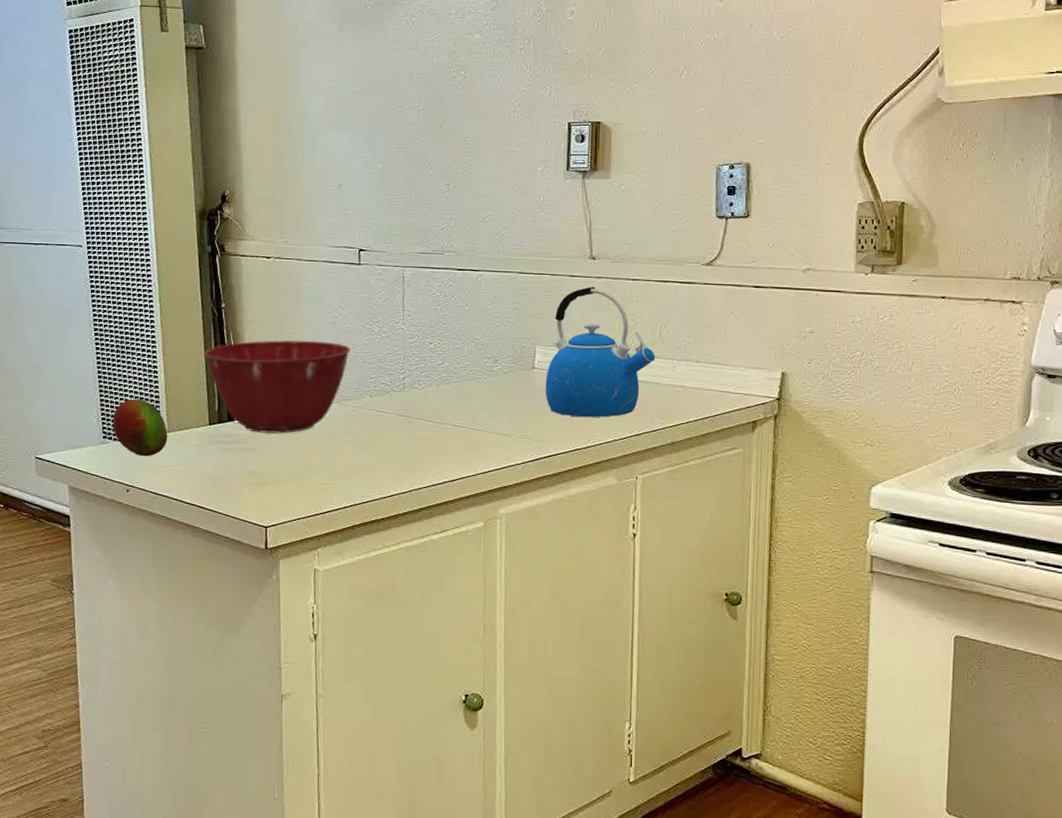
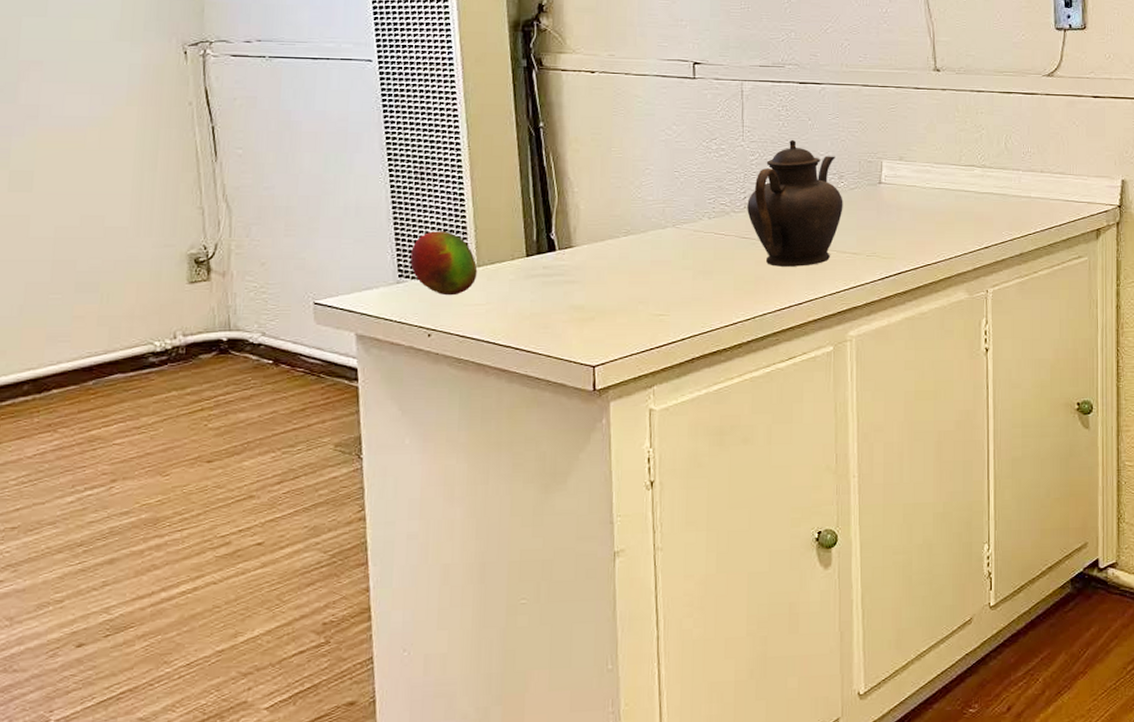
mixing bowl: present [203,340,351,434] -> none [519,160,686,264]
teapot: none [406,324,497,445] -> present [747,139,843,267]
kettle: present [545,286,656,418] -> none [893,98,1002,232]

